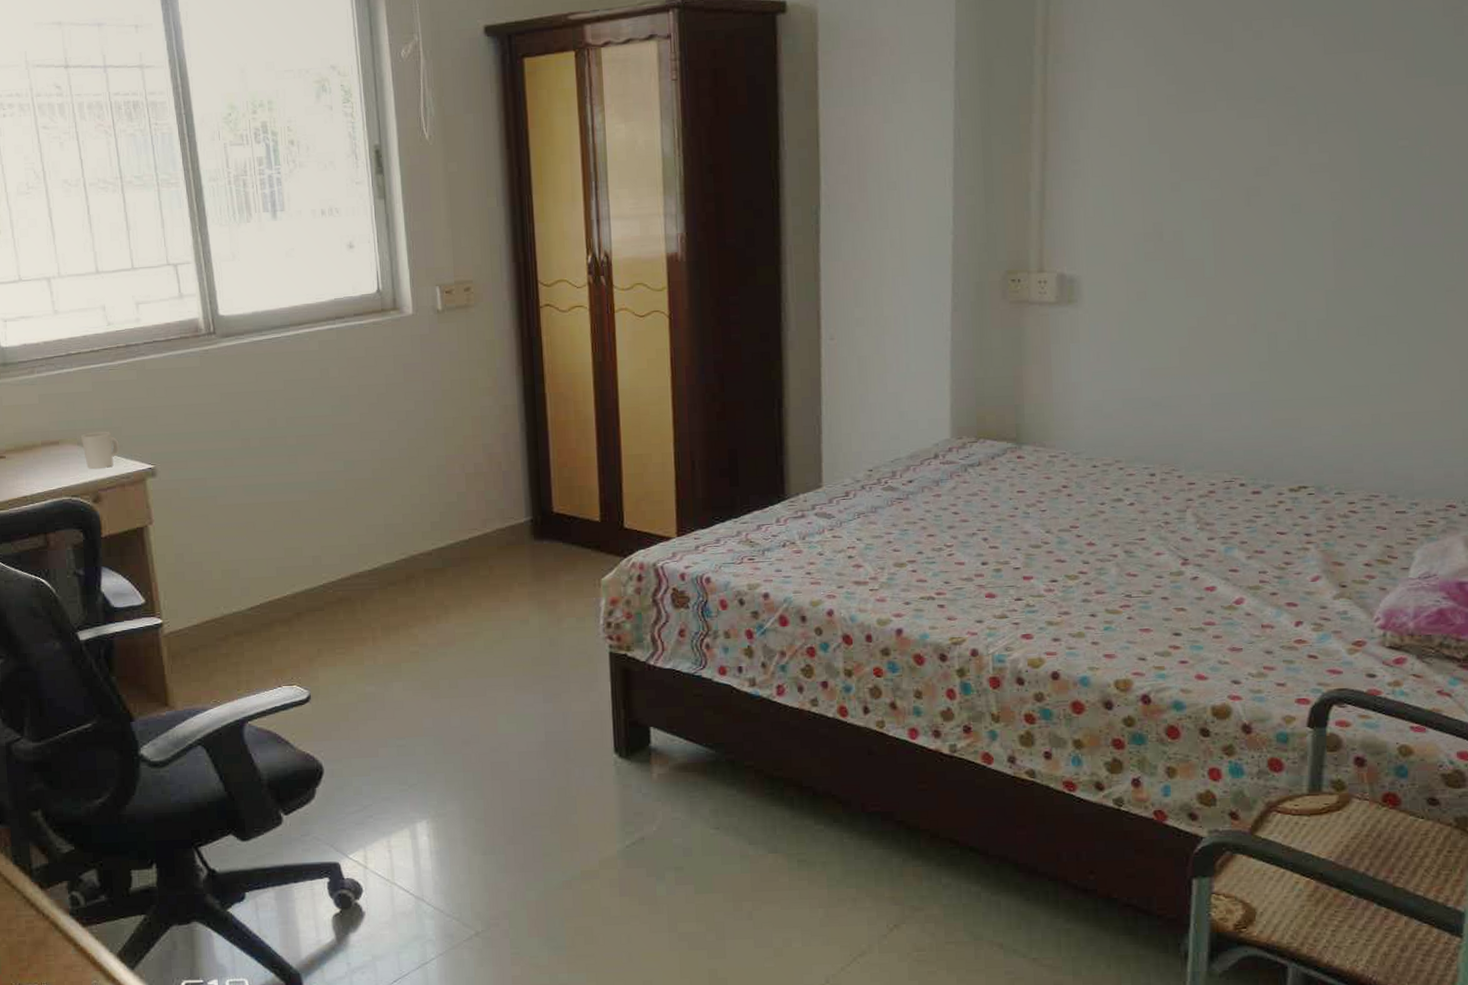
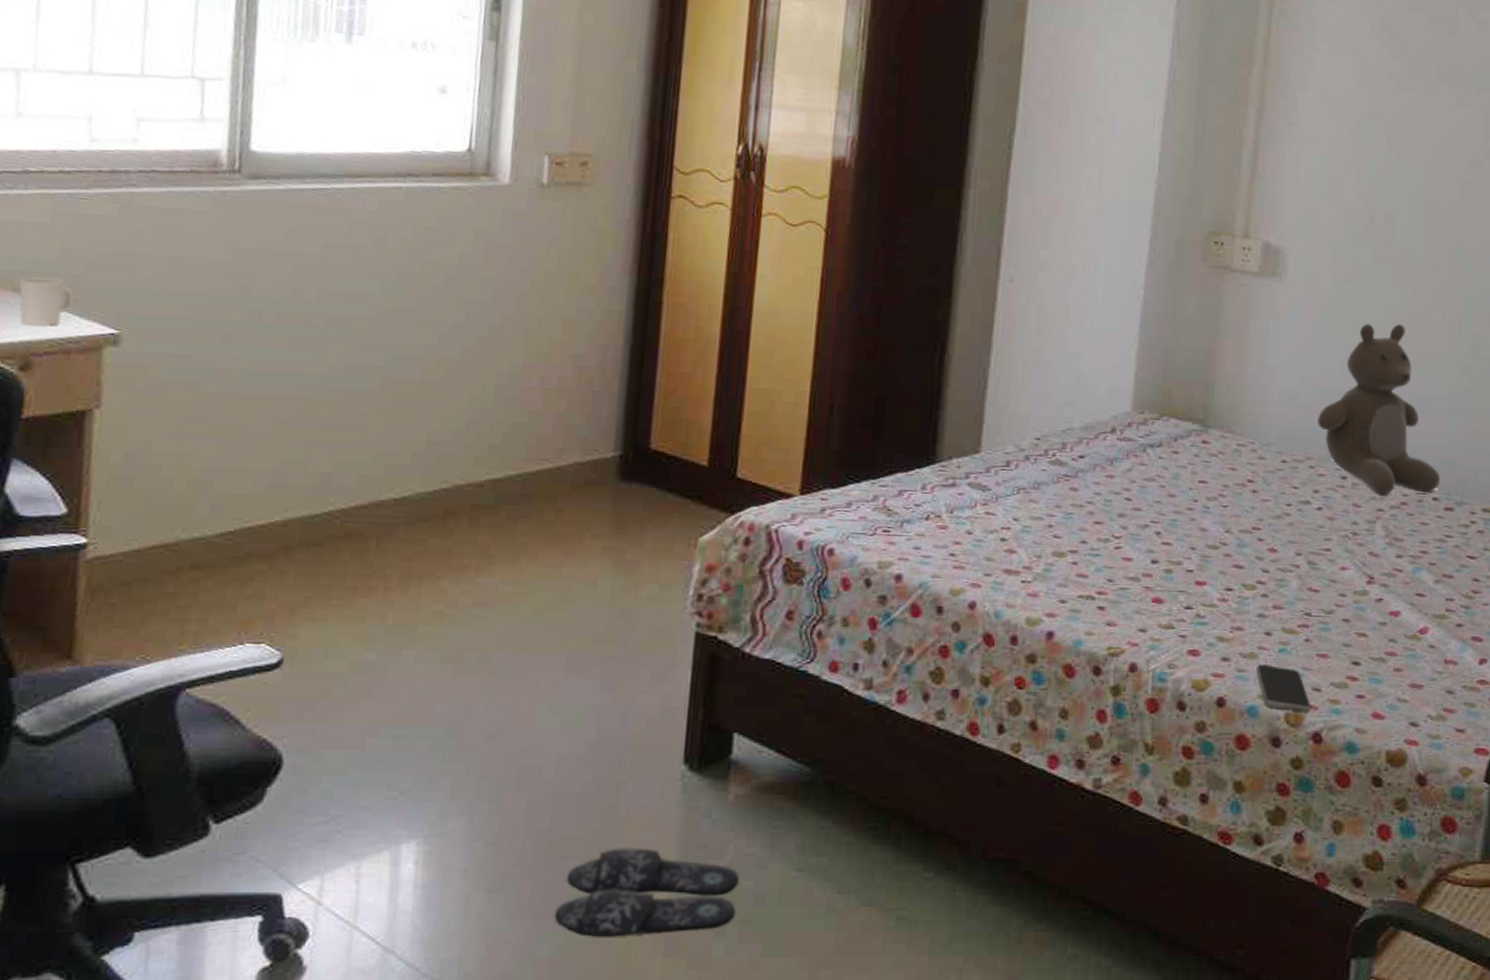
slippers: none [535,817,669,884] -> present [555,848,739,937]
mobile phone: none [1085,641,1138,679] -> present [1256,665,1311,712]
teddy bear: none [1123,331,1246,487] -> present [1318,323,1441,495]

